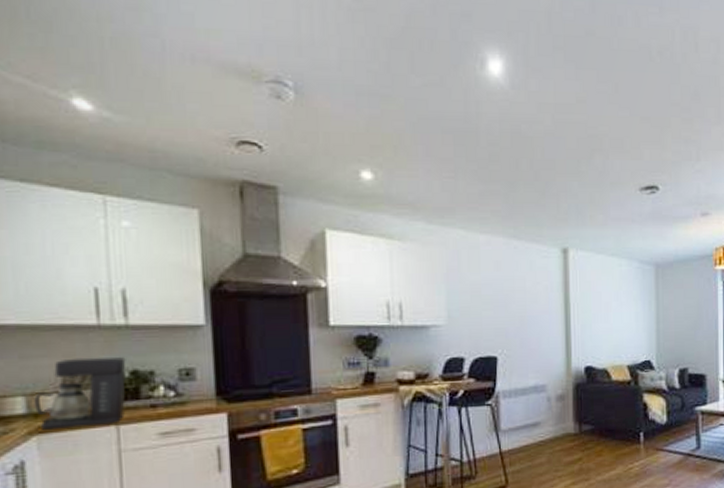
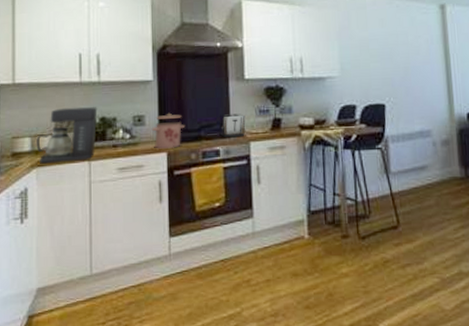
cooking pot: none [204,365,252,409] -> present [151,113,186,149]
toaster: none [296,366,331,395] -> present [219,113,246,138]

